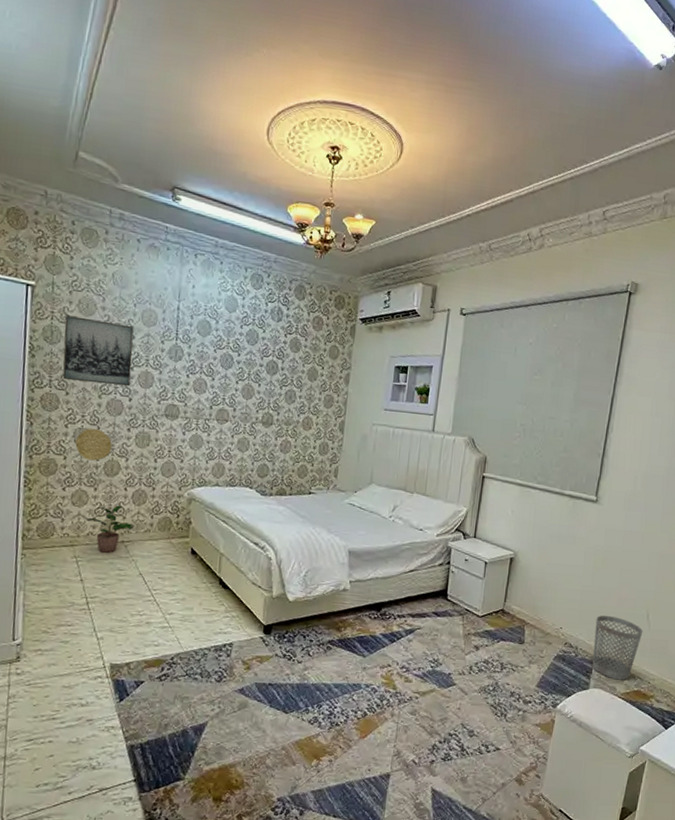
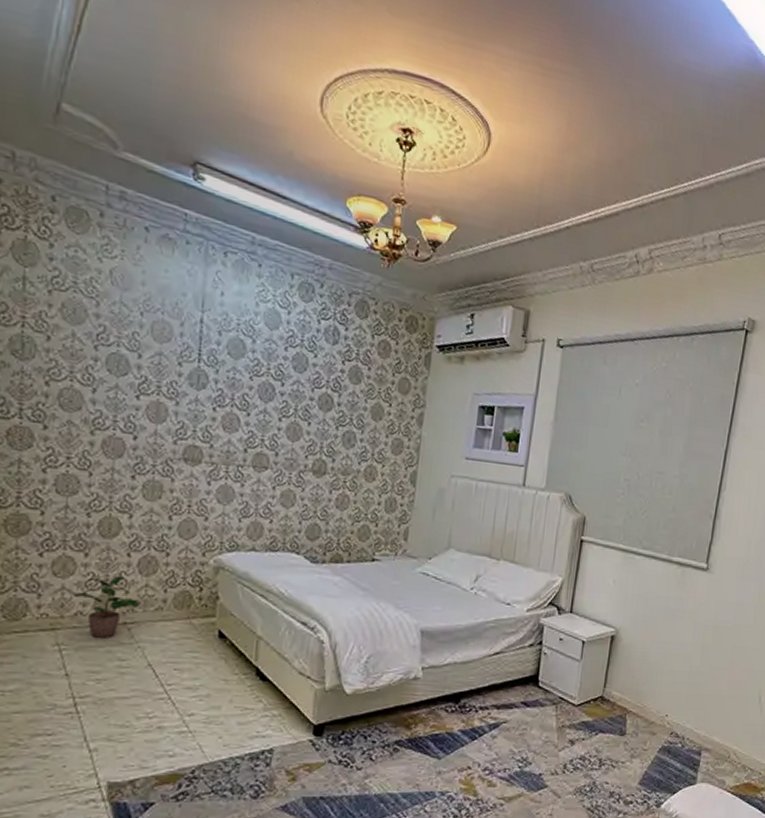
wall art: present [62,315,134,387] -> none [38,322,140,421]
decorative plate: present [75,428,112,461] -> none [57,473,110,518]
wastebasket: present [592,615,643,680] -> none [699,700,755,772]

